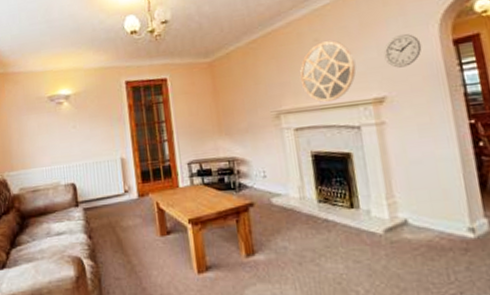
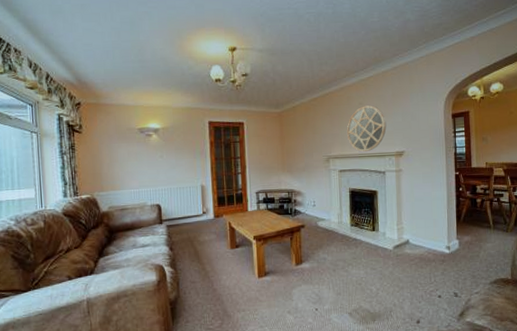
wall clock: present [383,34,422,68] -> none [406,106,432,131]

